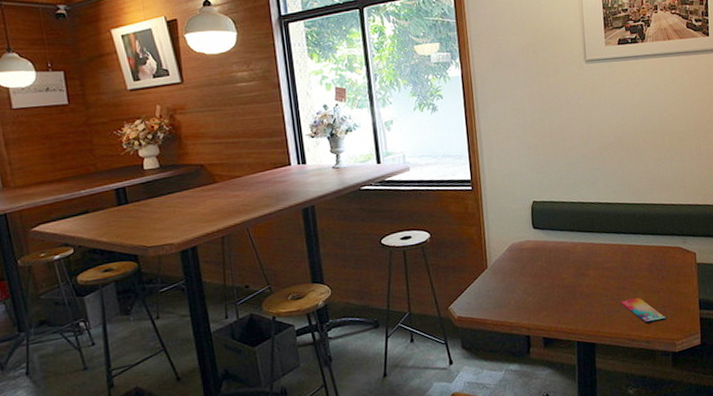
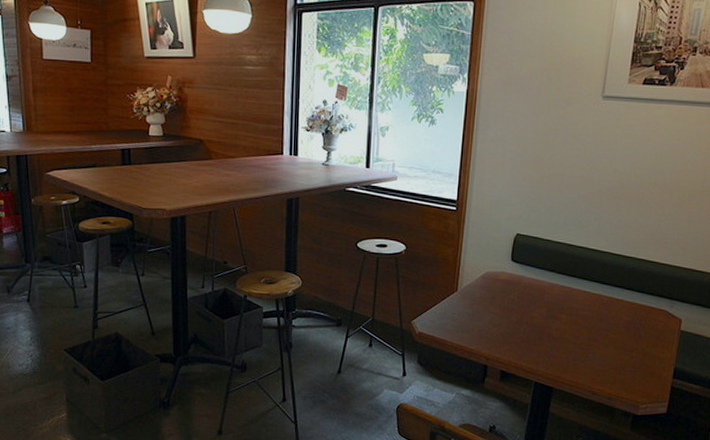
smartphone: present [621,298,666,324] -> none [589,352,635,381]

